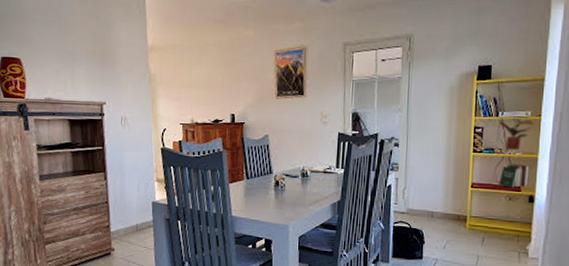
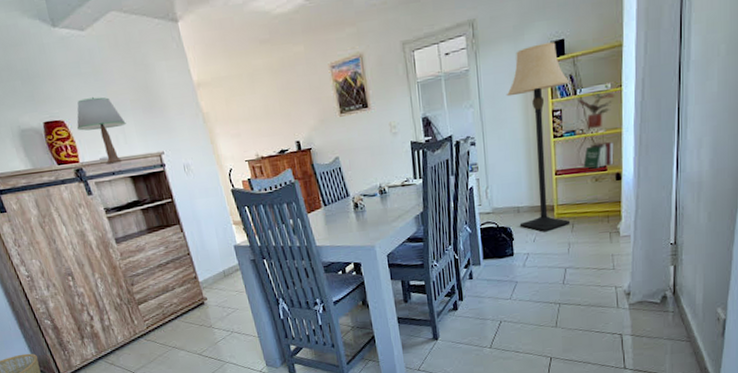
table lamp: none [30,42,77,105] -> present [76,96,126,165]
lamp: none [431,65,495,241] -> present [506,42,572,232]

